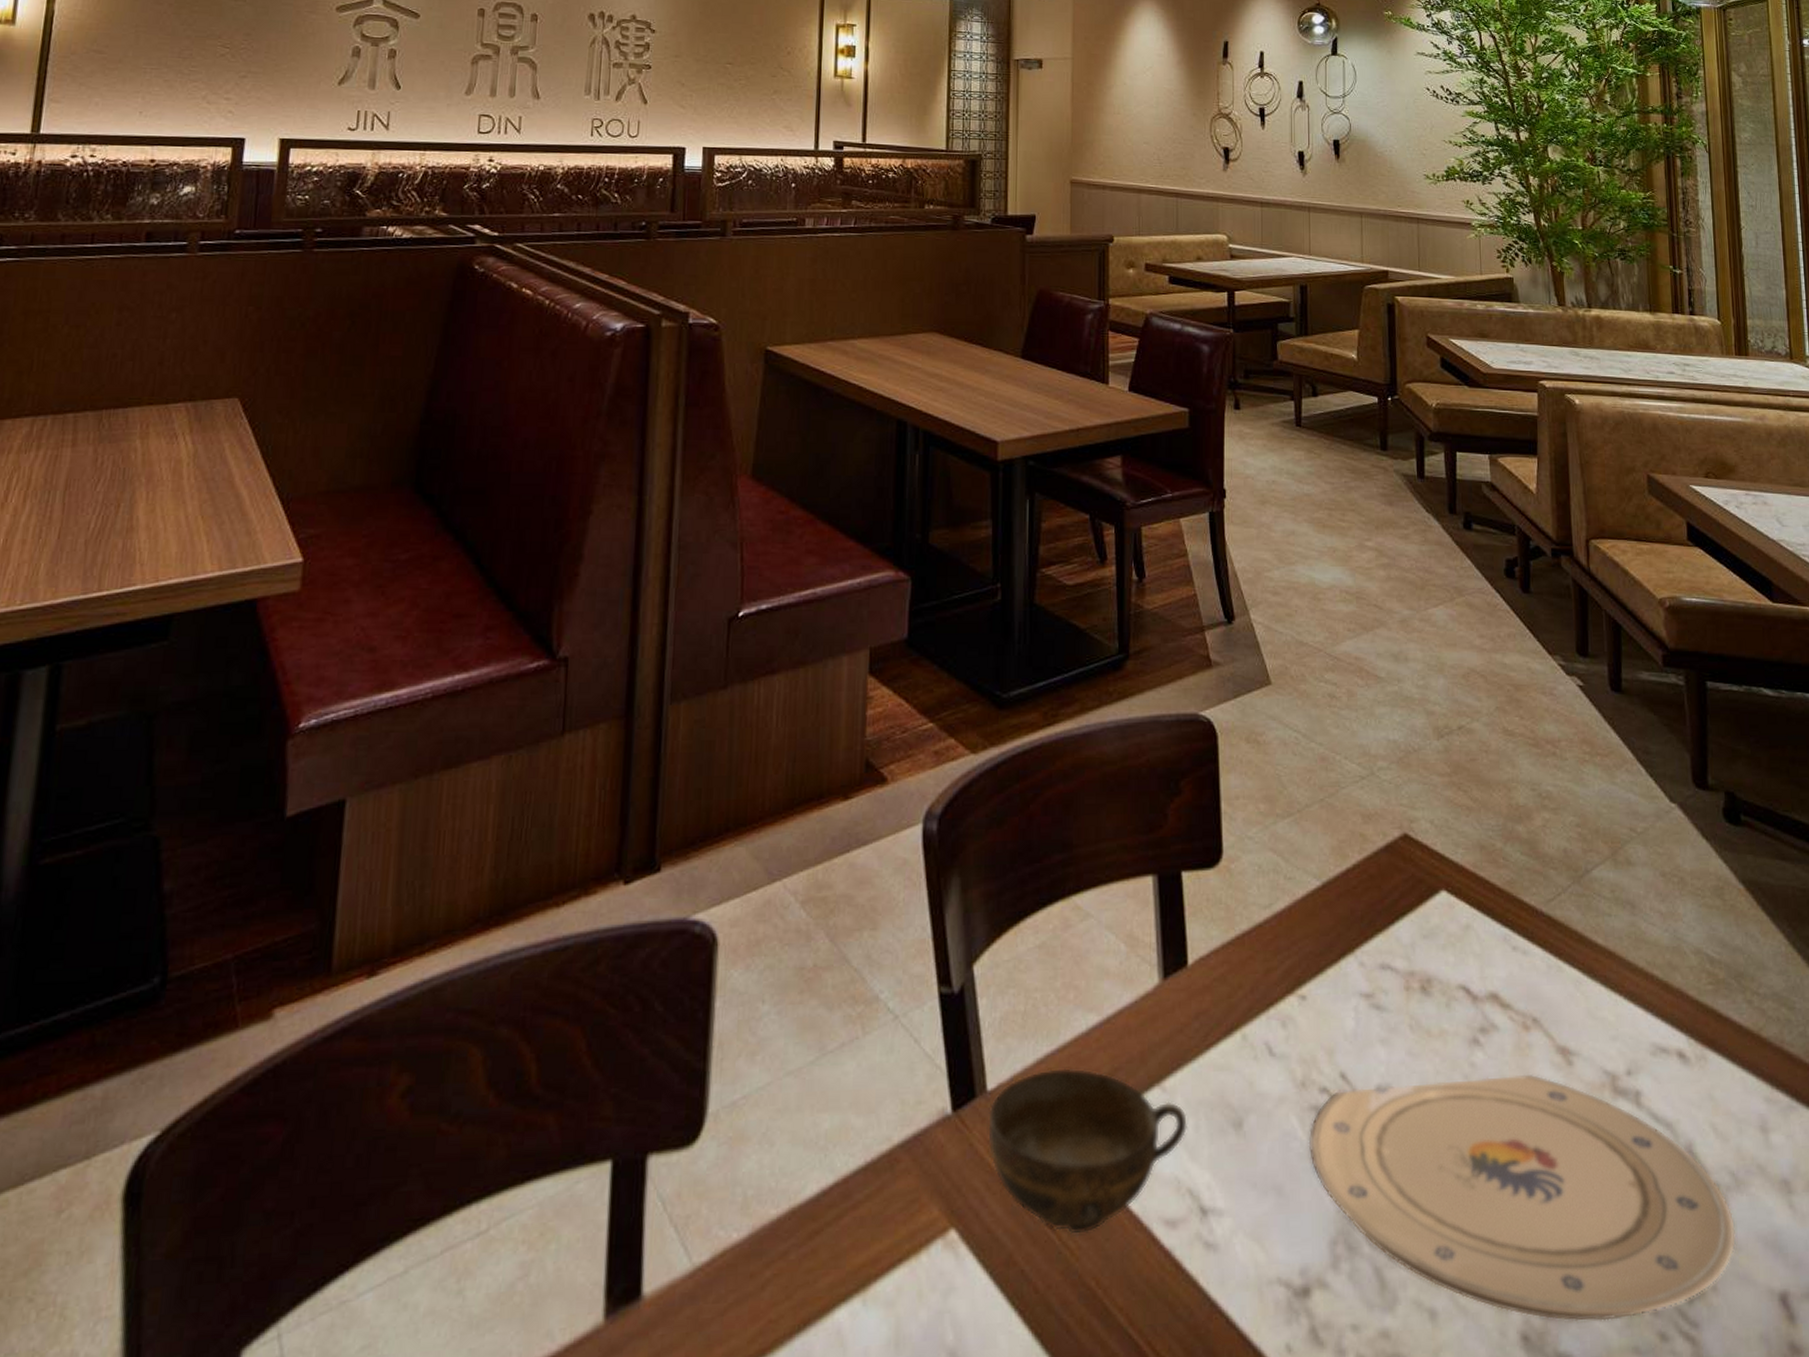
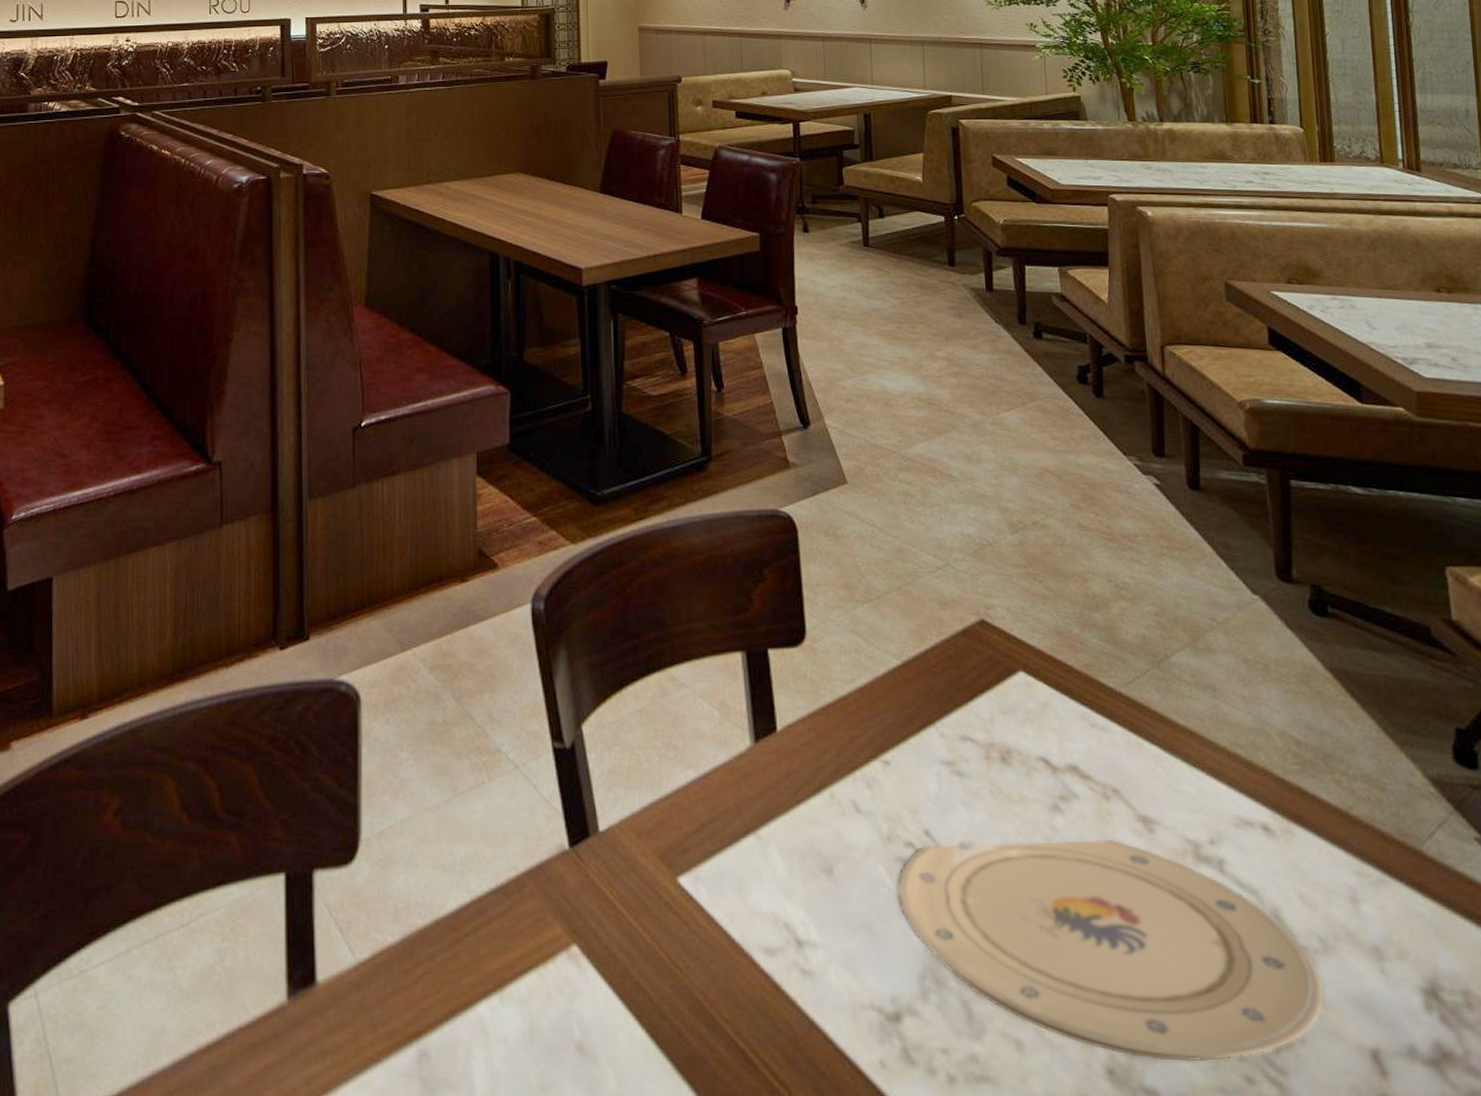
cup: present [987,1068,1188,1235] -> none [600,815,783,955]

